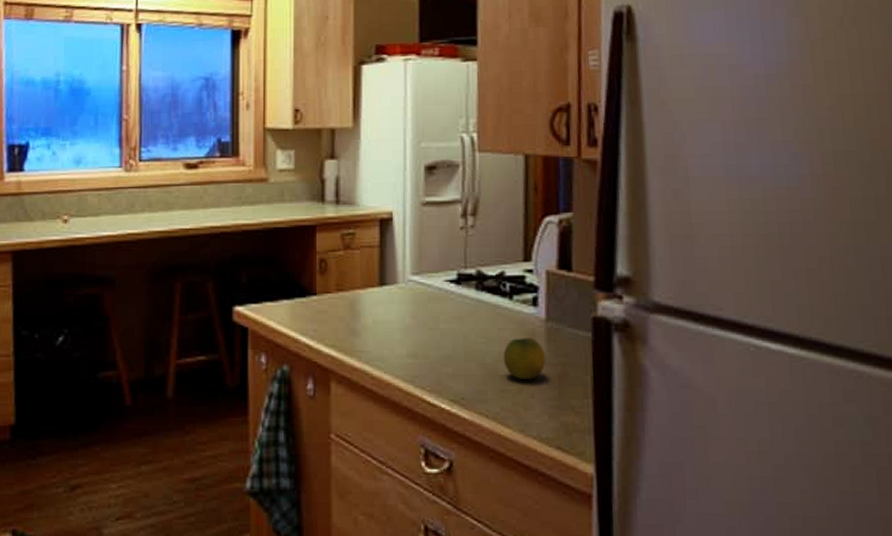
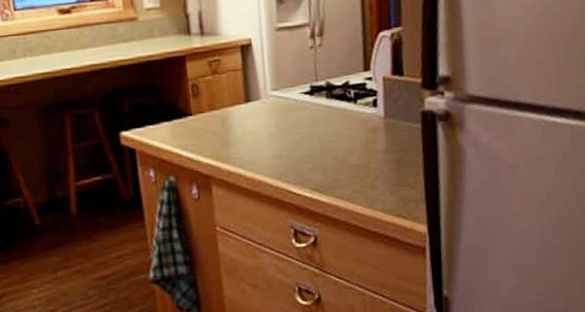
fruit: present [503,338,547,379] -> none [351,133,386,167]

